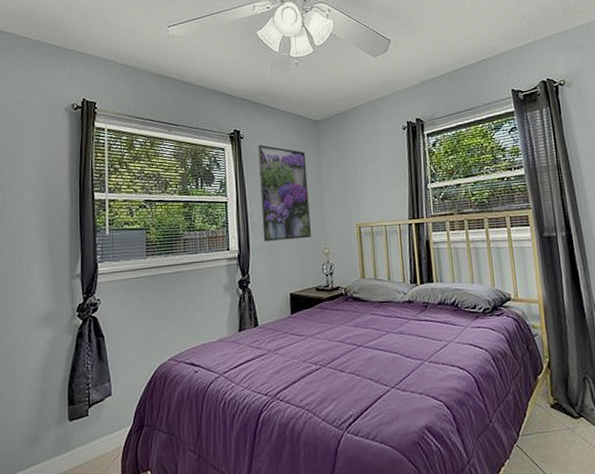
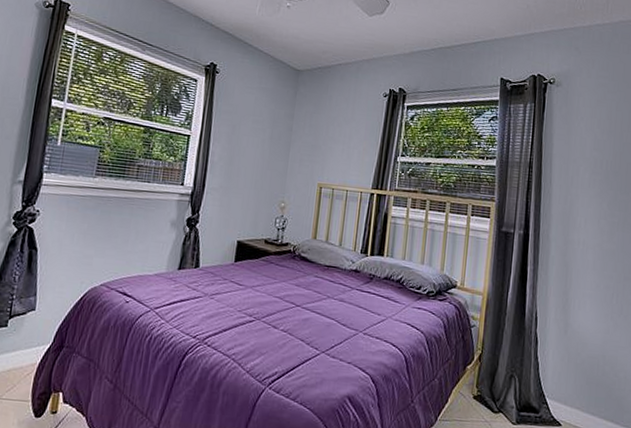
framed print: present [257,145,311,241] -> none [220,83,281,189]

